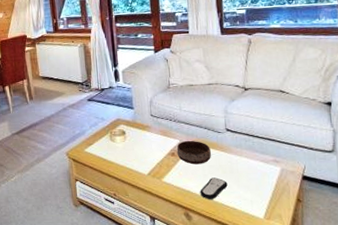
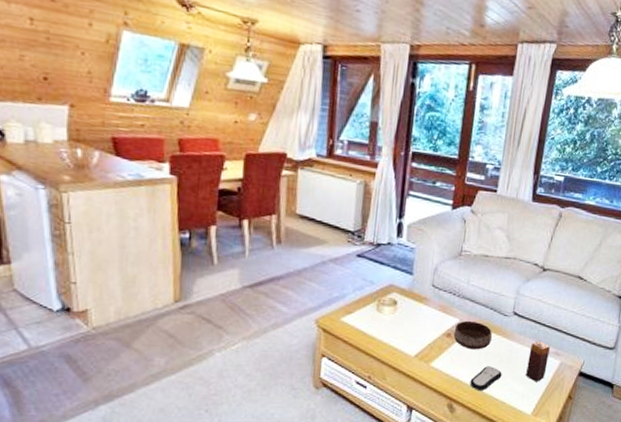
candle: none [248,151,269,189] -> present [526,340,550,382]

